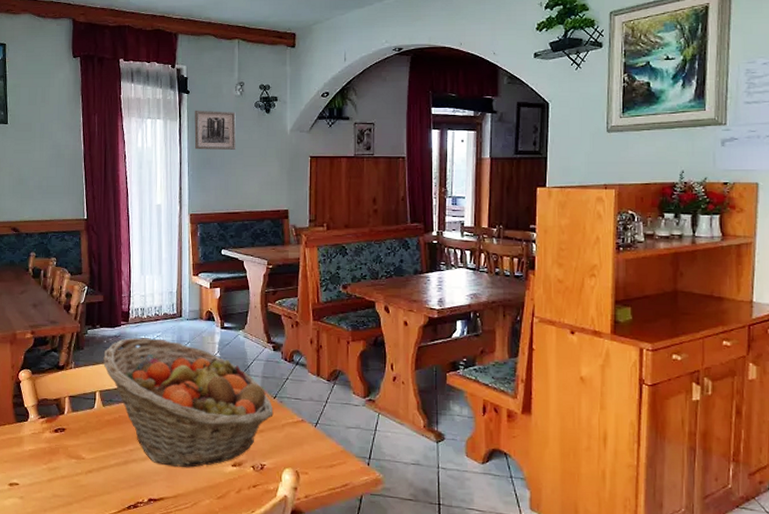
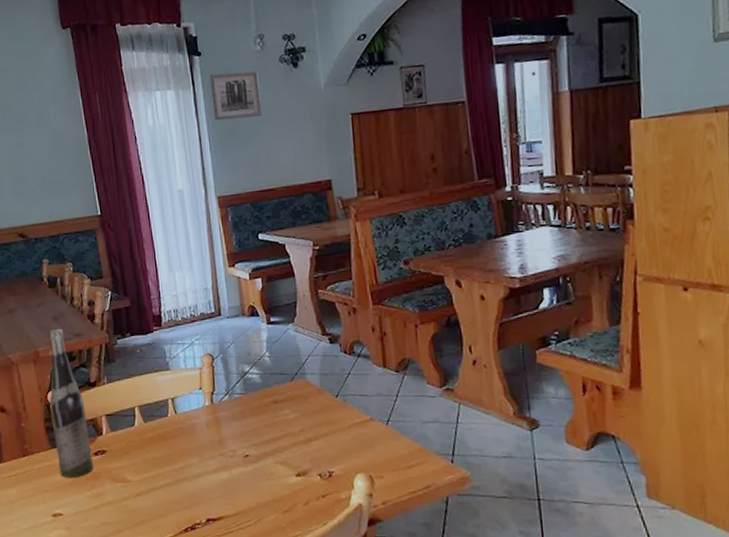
wine bottle: none [19,315,52,452] -> present [48,329,93,478]
fruit basket: present [103,337,274,467] -> none [138,342,338,482]

